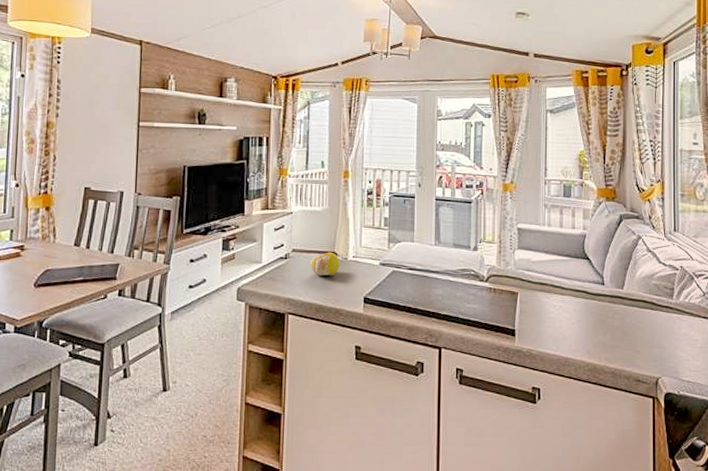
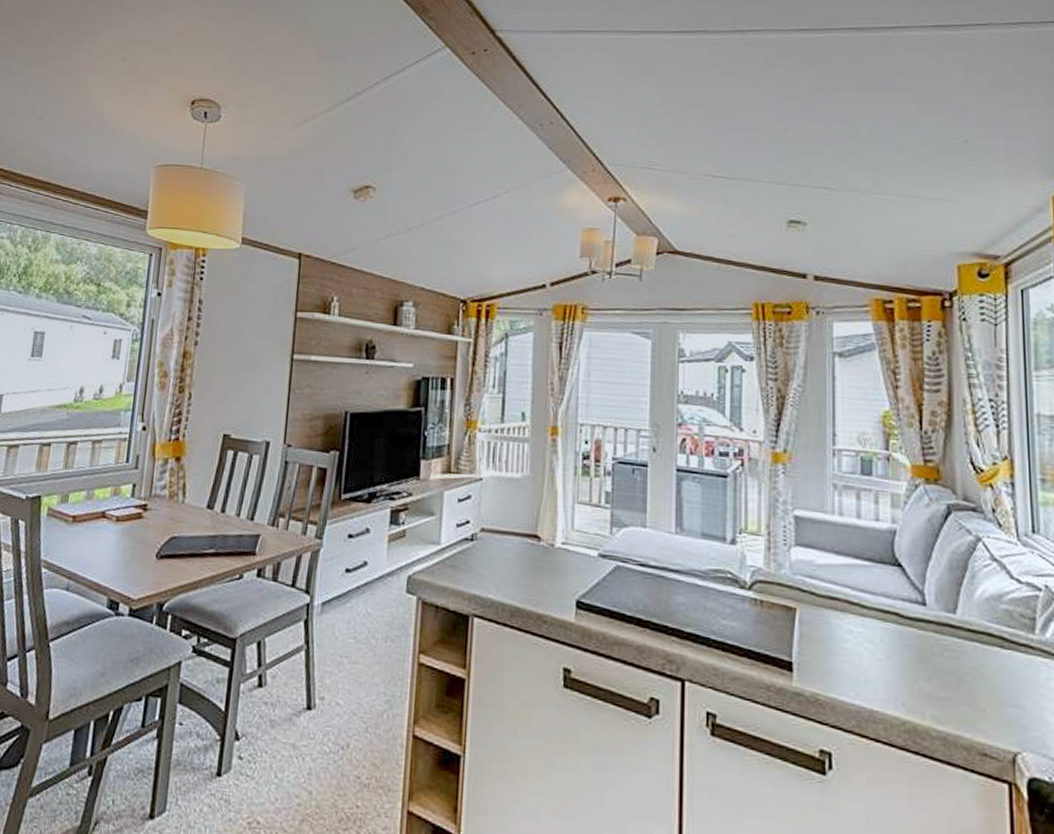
fruit: present [310,252,340,276] -> none [504,534,545,568]

